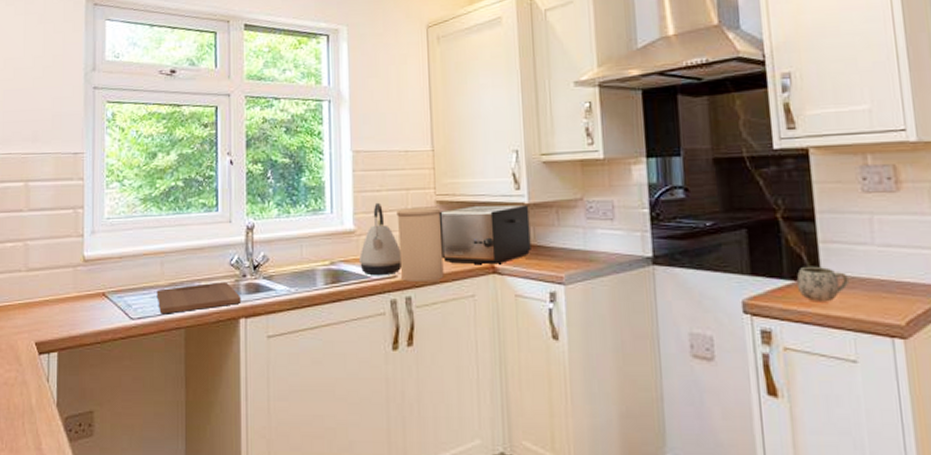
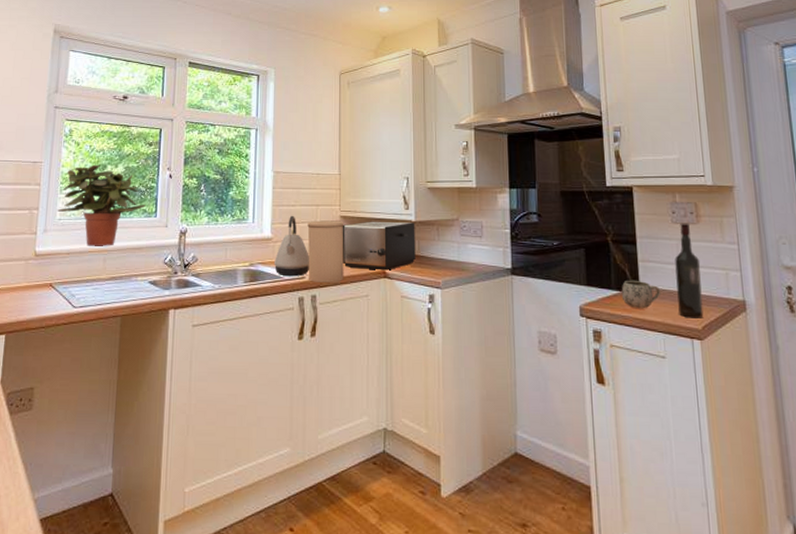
potted plant: none [105,152,205,248] -> present [58,164,146,246]
cutting board: present [156,281,242,314] -> none [98,277,172,304]
wine bottle: none [867,191,908,312] -> present [675,223,704,318]

